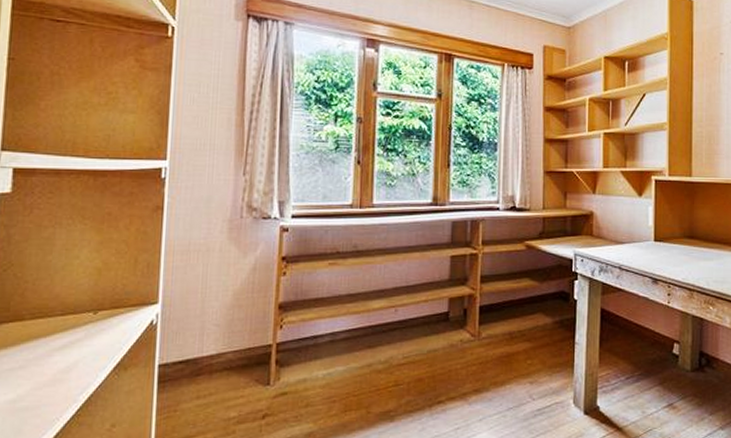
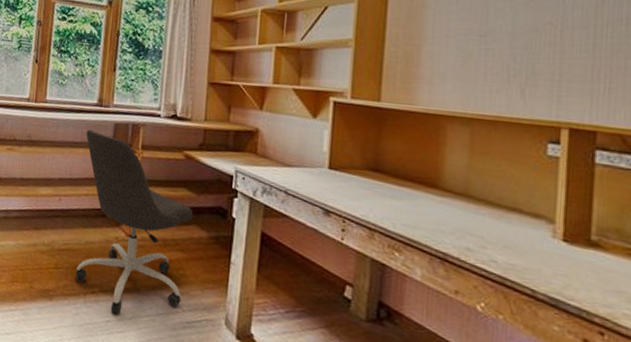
office chair: none [418,231,537,418] -> present [75,129,193,314]

